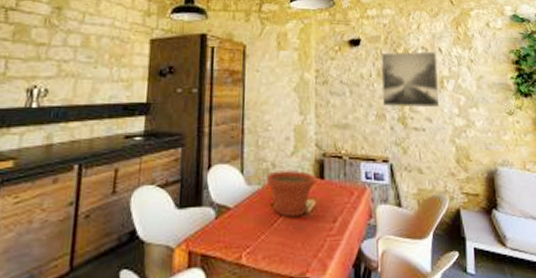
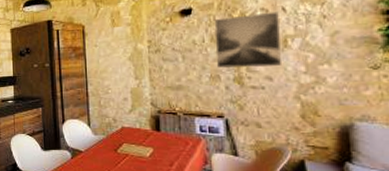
plant pot: present [265,170,316,217] -> none [108,124,153,160]

